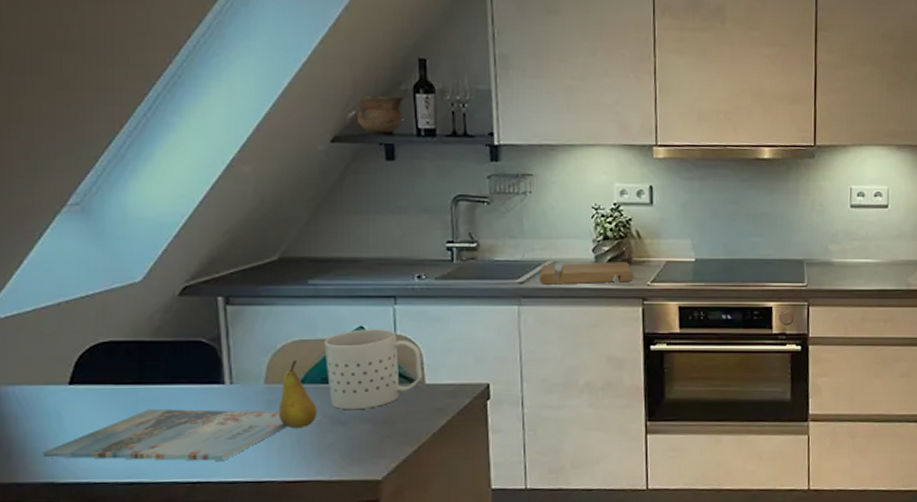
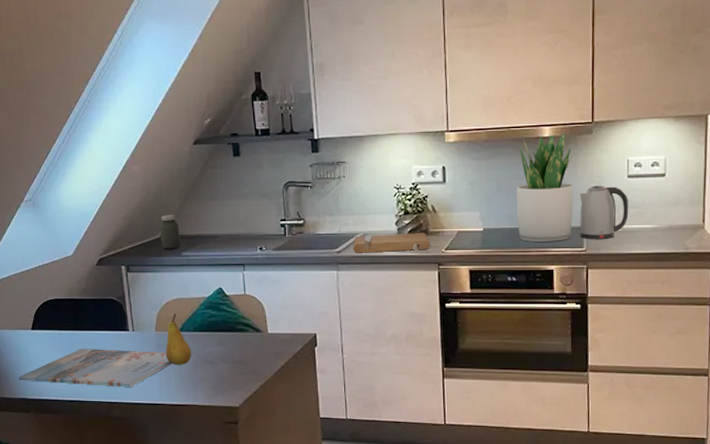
jar: none [277,231,306,276] -> present [159,215,180,249]
mug: present [324,329,423,410] -> none [194,290,266,353]
ceramic pot: present [357,96,404,135] -> none [211,104,245,136]
planter: none [732,155,795,277] -> present [516,133,574,243]
kettle: none [800,214,852,275] -> present [580,185,629,240]

